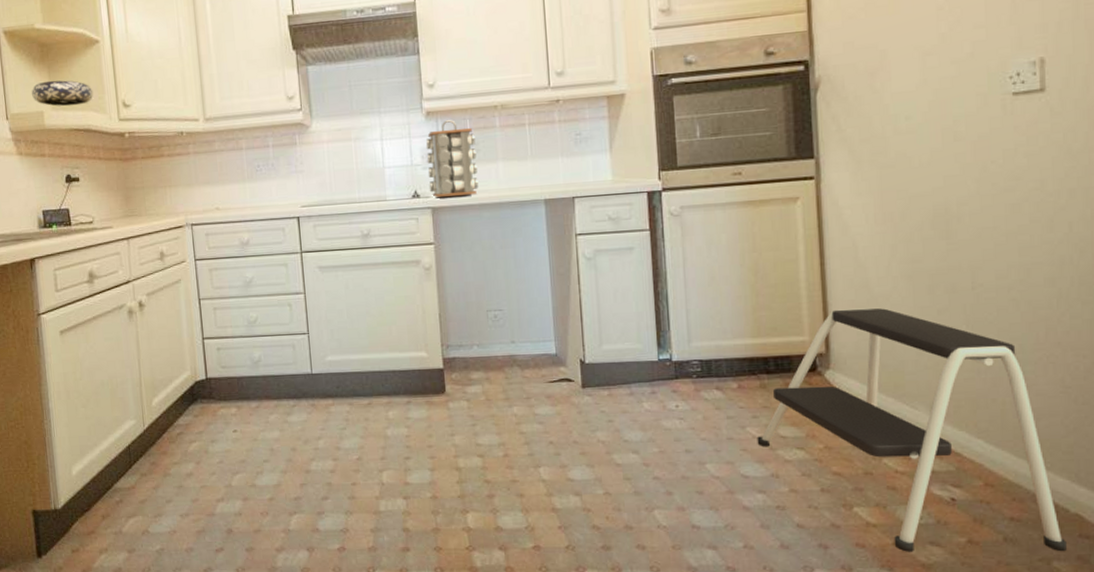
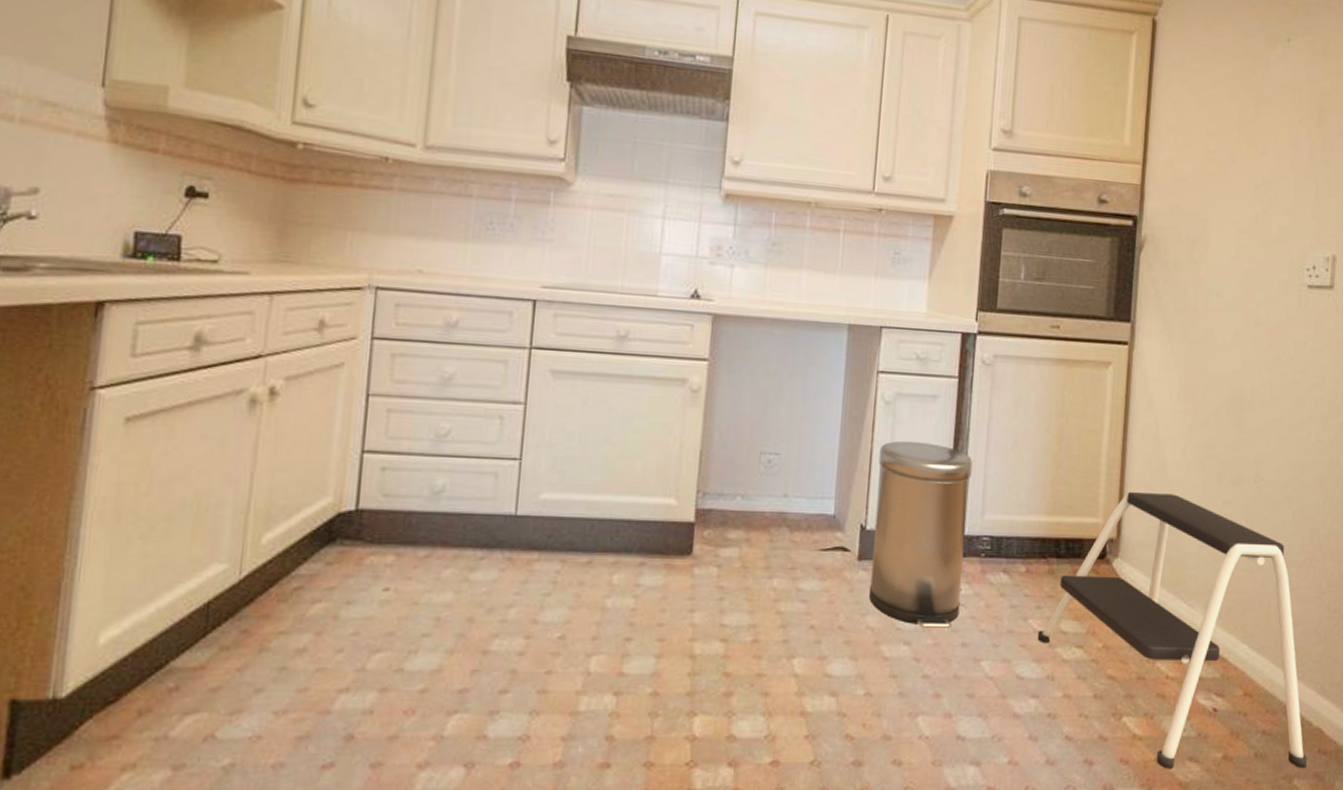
decorative bowl: present [31,80,94,107] -> none [153,43,259,91]
spice rack: present [425,120,479,198] -> none [713,208,780,307]
pedal bin: none [587,287,680,440] -> present [869,440,973,629]

